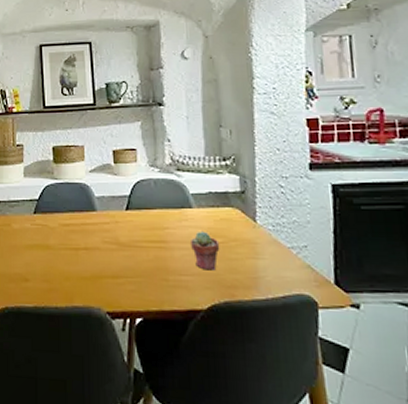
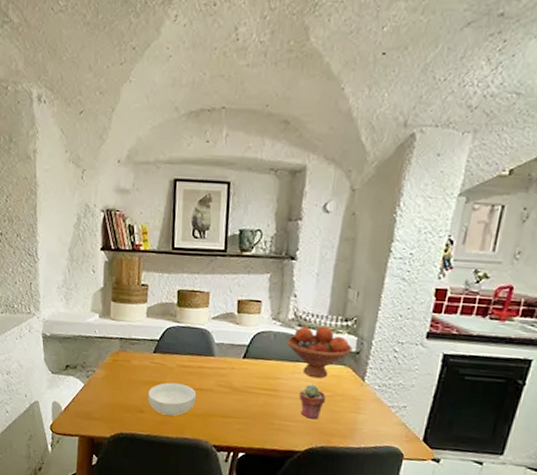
cereal bowl: none [32,244,82,282] -> present [148,382,196,416]
fruit bowl: none [168,167,237,224] -> present [286,326,353,379]

